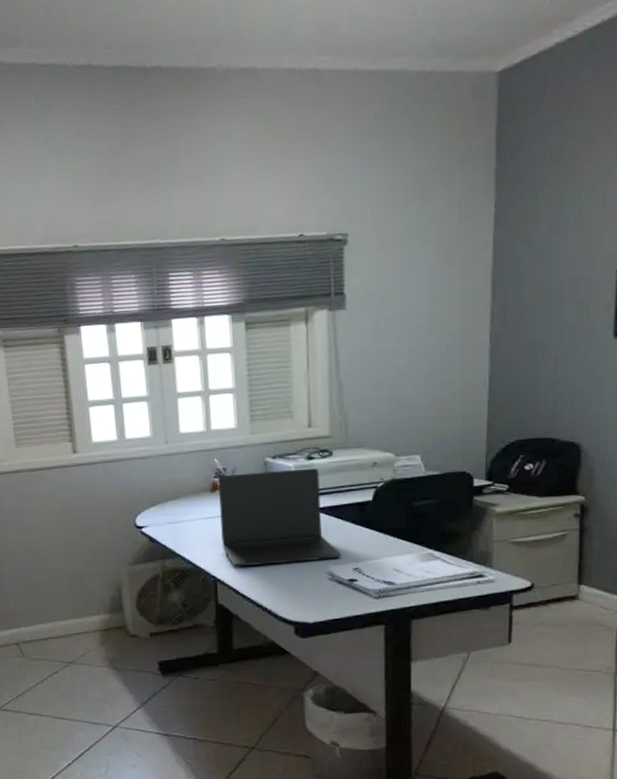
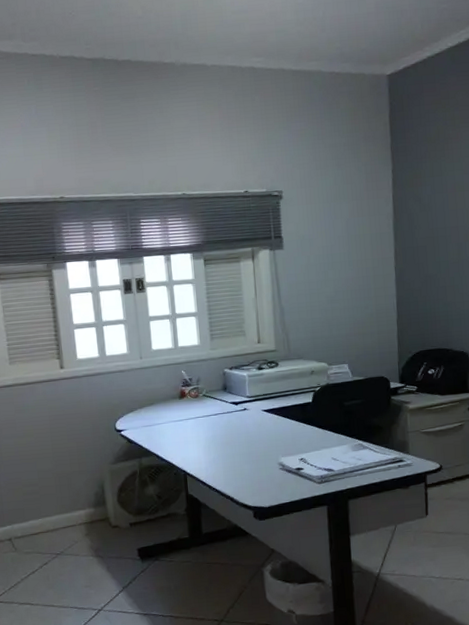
laptop: present [218,468,341,567] -> none [185,376,289,462]

